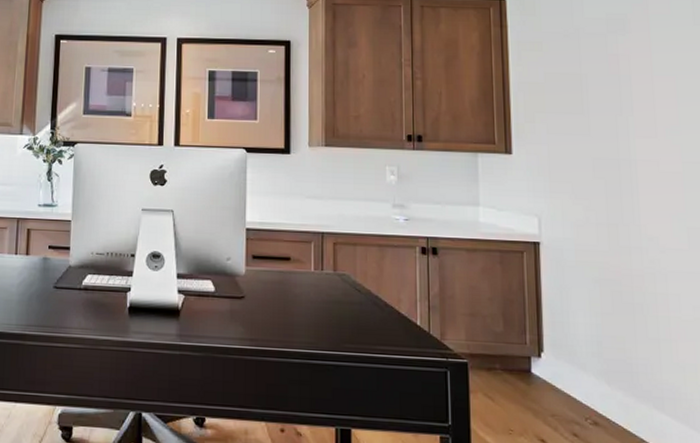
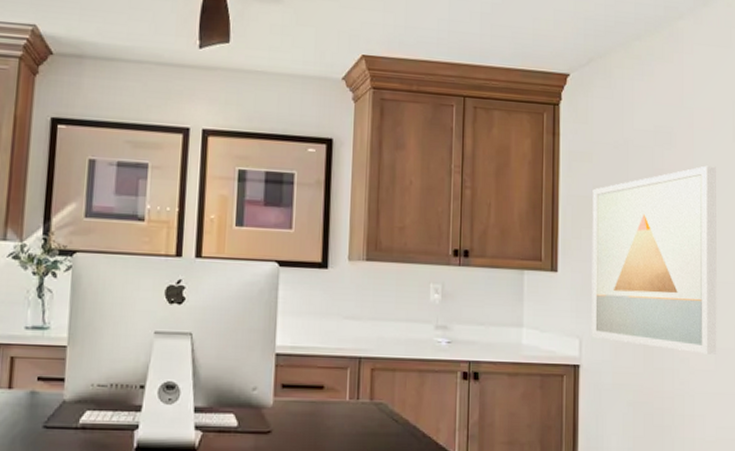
wall art: none [544,49,690,234] -> present [591,165,717,355]

